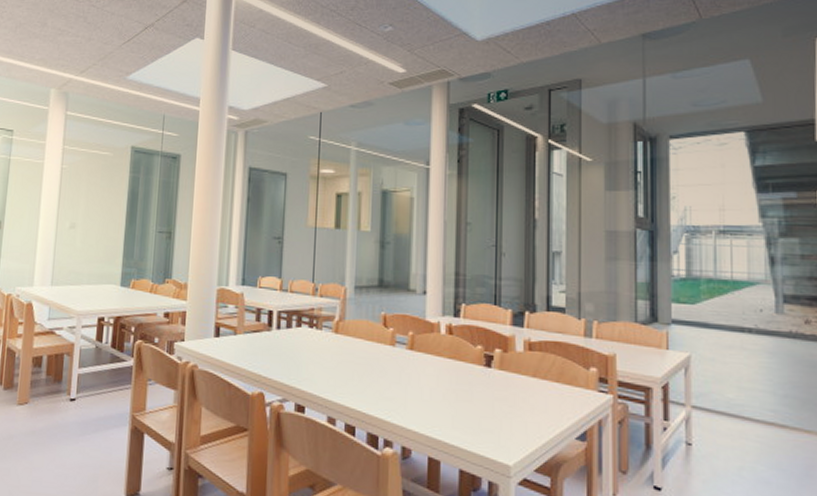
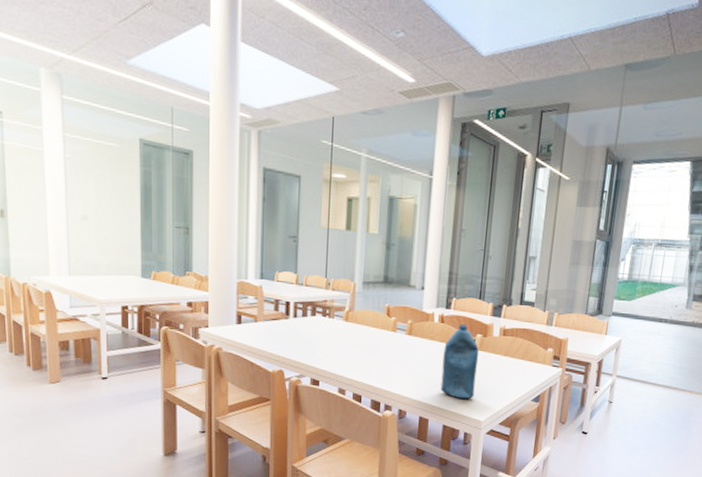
bottle: none [453,336,500,436] -> present [440,324,479,400]

